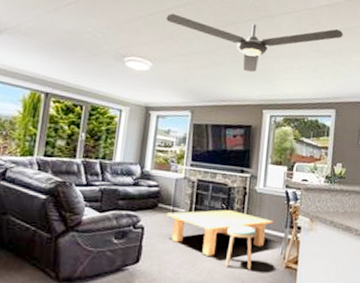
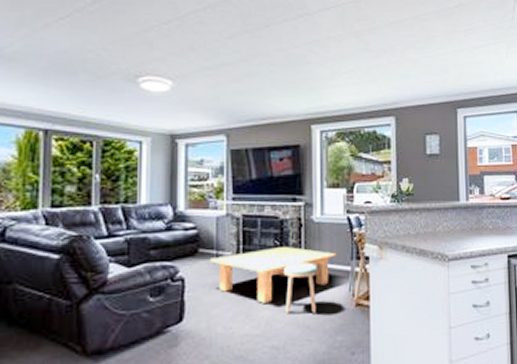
ceiling fan: present [166,13,343,72] -> none [184,20,395,81]

